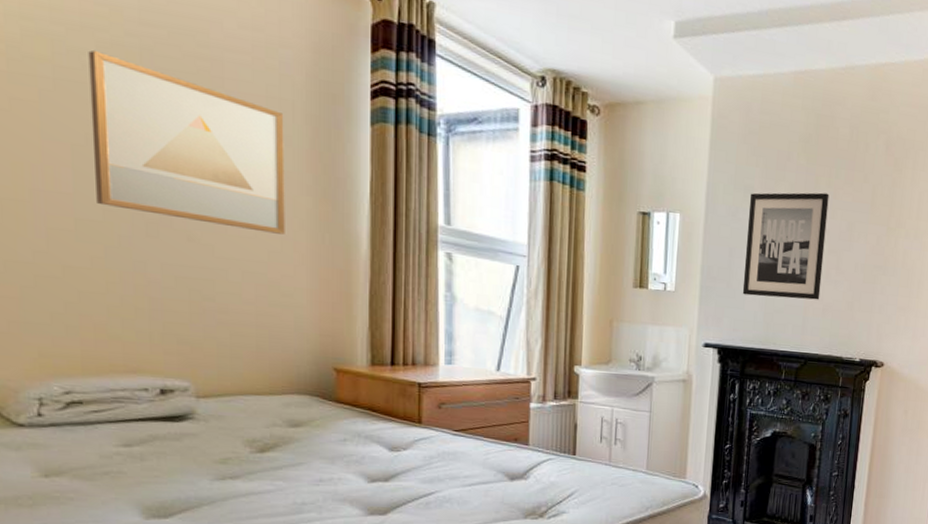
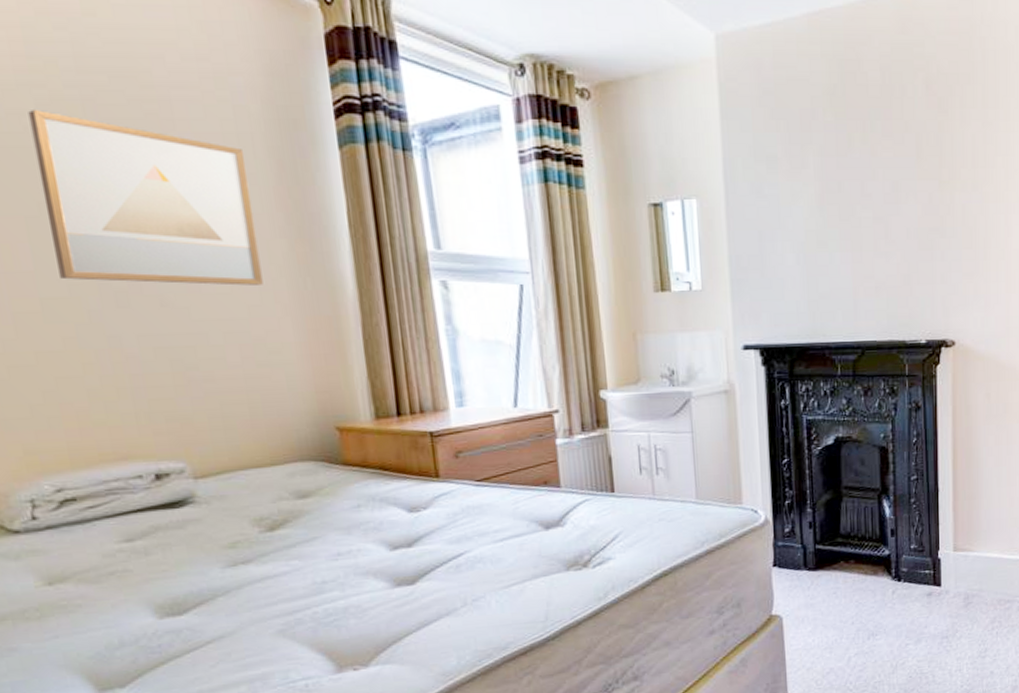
wall art: present [742,192,829,300] -> none [773,151,870,283]

